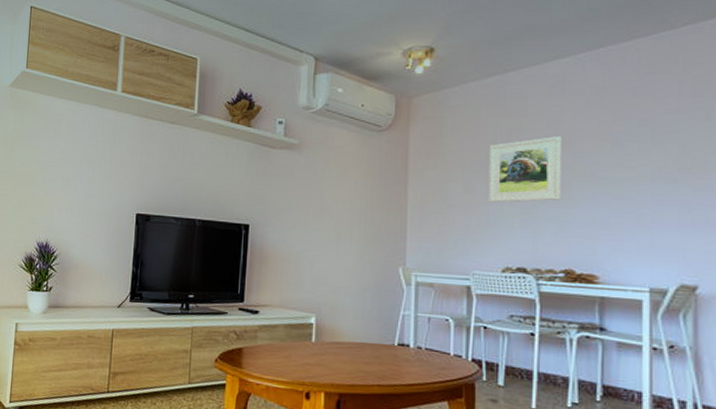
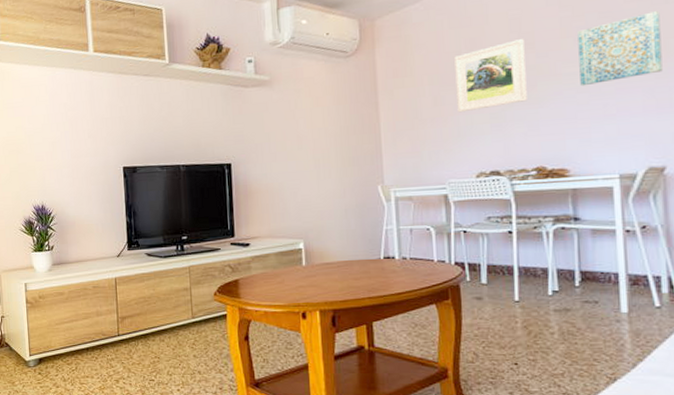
wall art: none [616,126,700,193] -> present [577,11,663,86]

